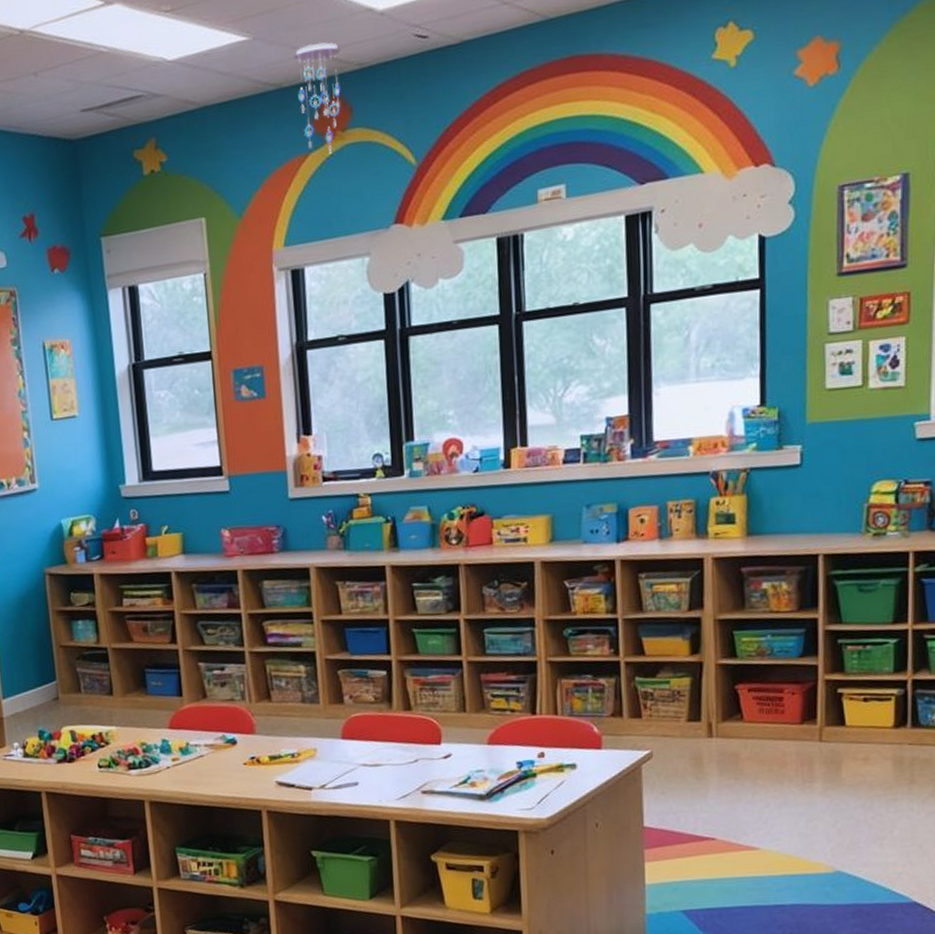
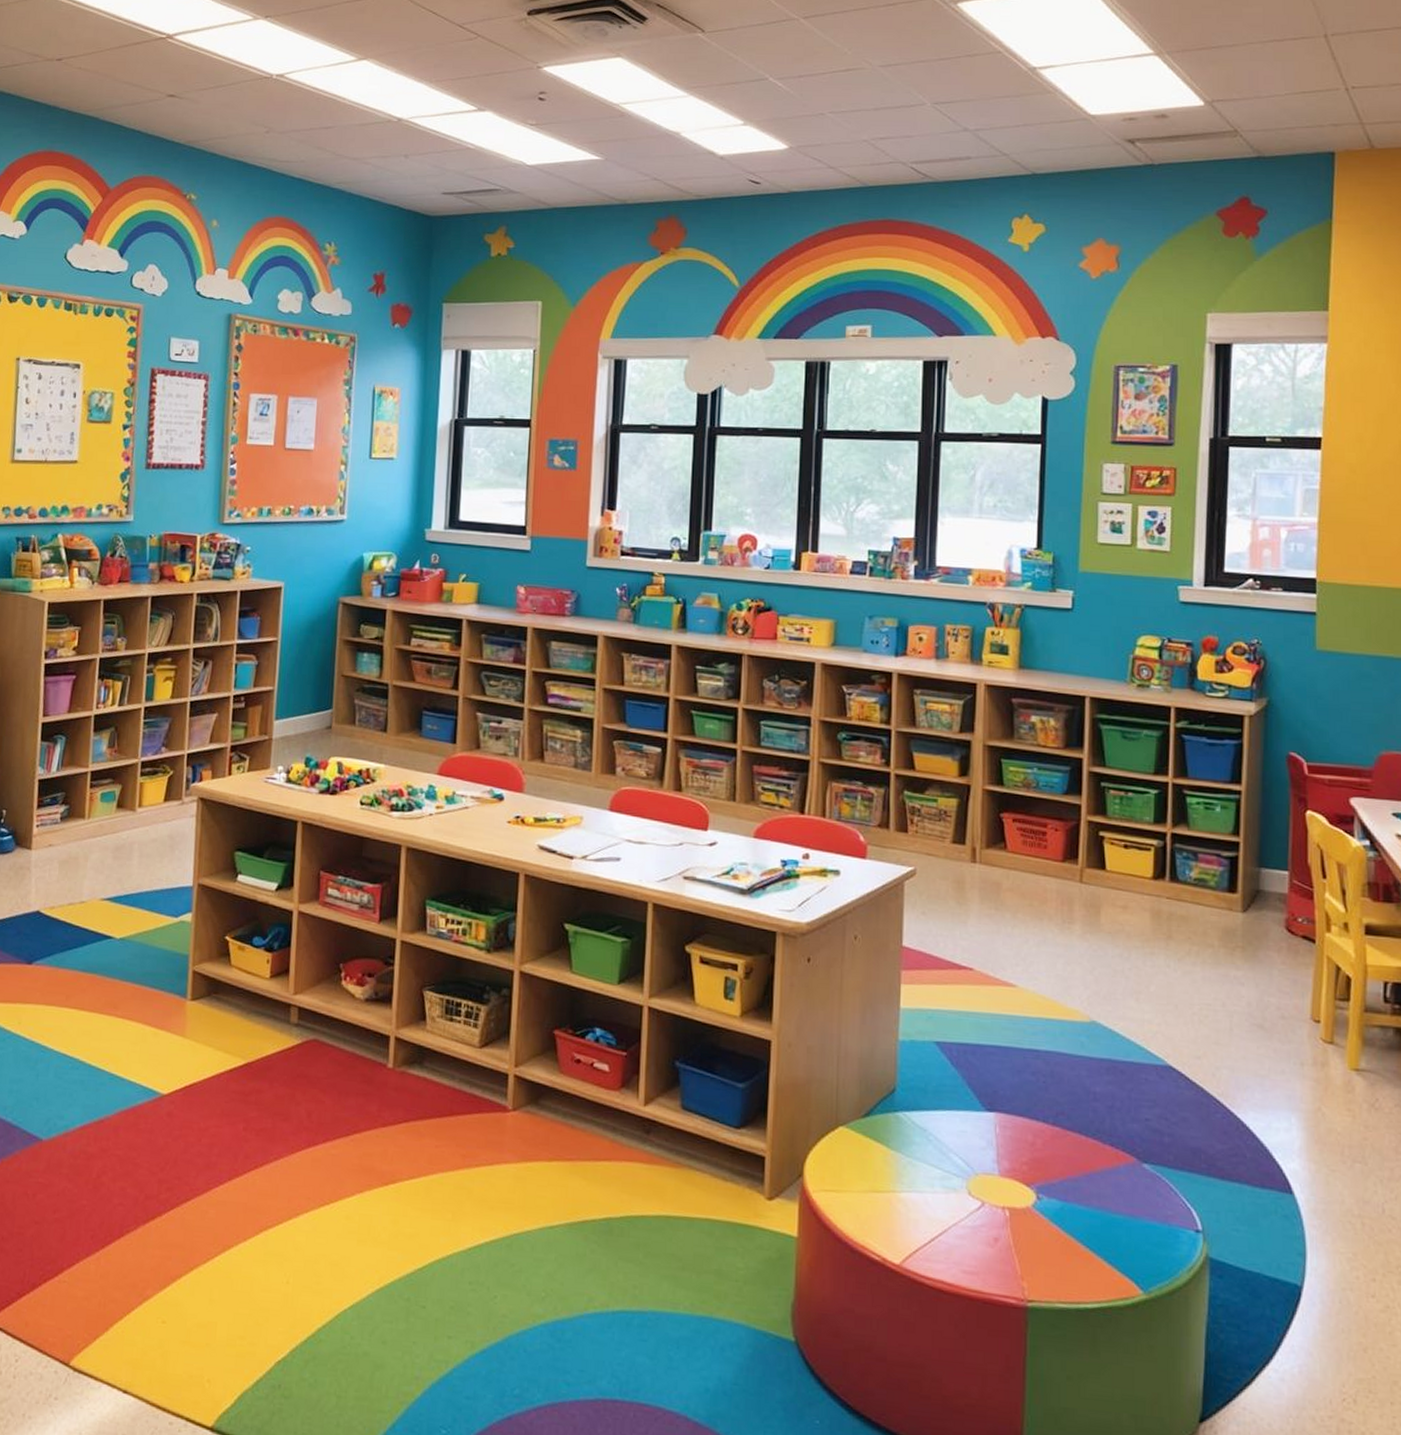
ceiling mobile: present [294,42,341,154] -> none [639,172,682,266]

